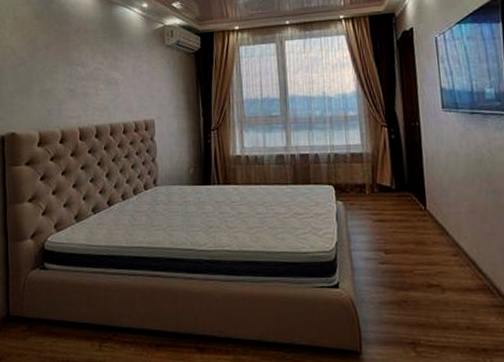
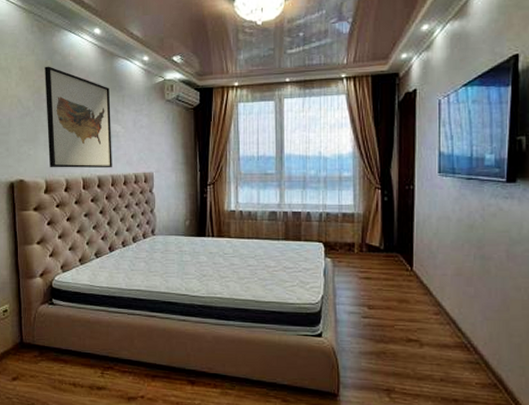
wall art: none [40,15,111,119] -> present [44,66,112,168]

